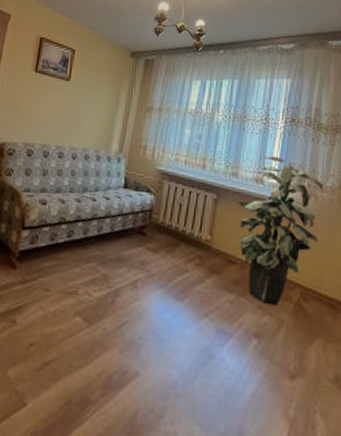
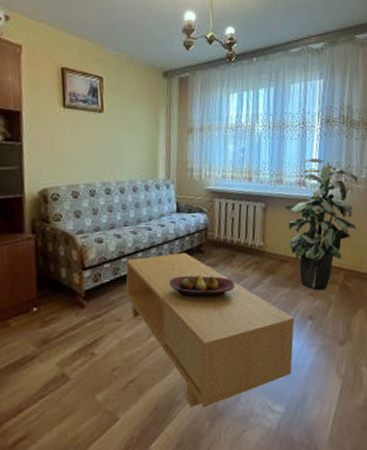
coffee table: none [59,227,238,418] -> present [126,252,295,408]
fruit bowl: none [104,255,174,288] -> present [168,274,235,298]

